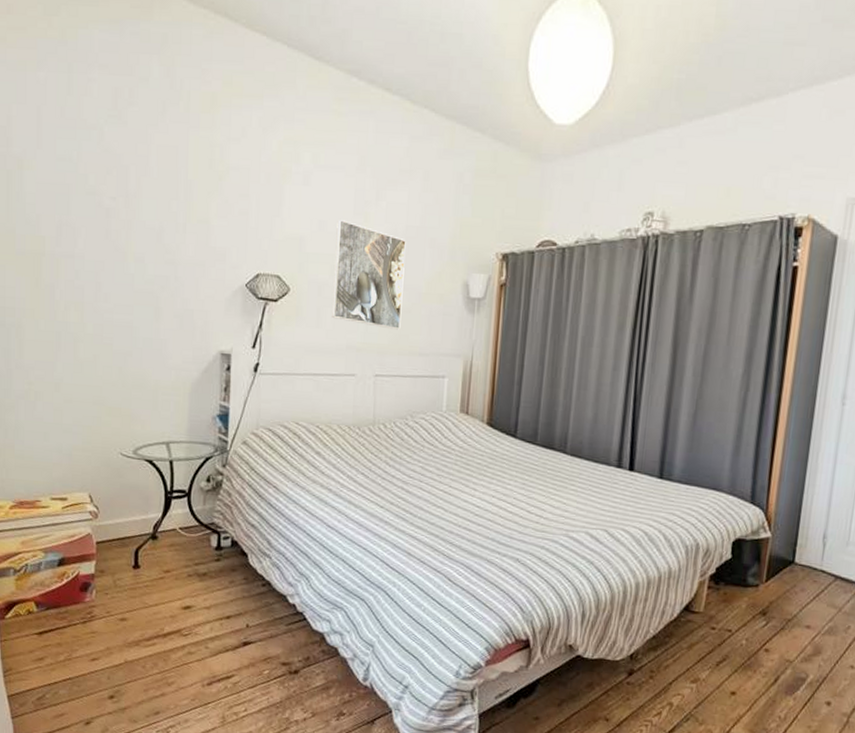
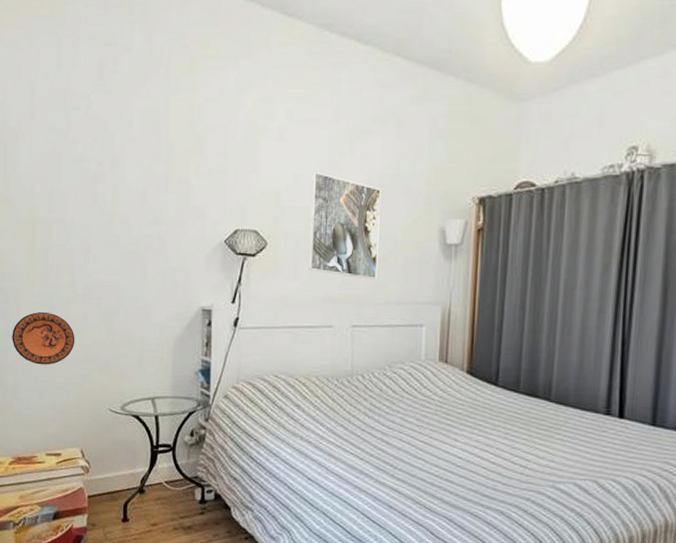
decorative plate: none [14,350,84,406] -> present [12,312,75,365]

